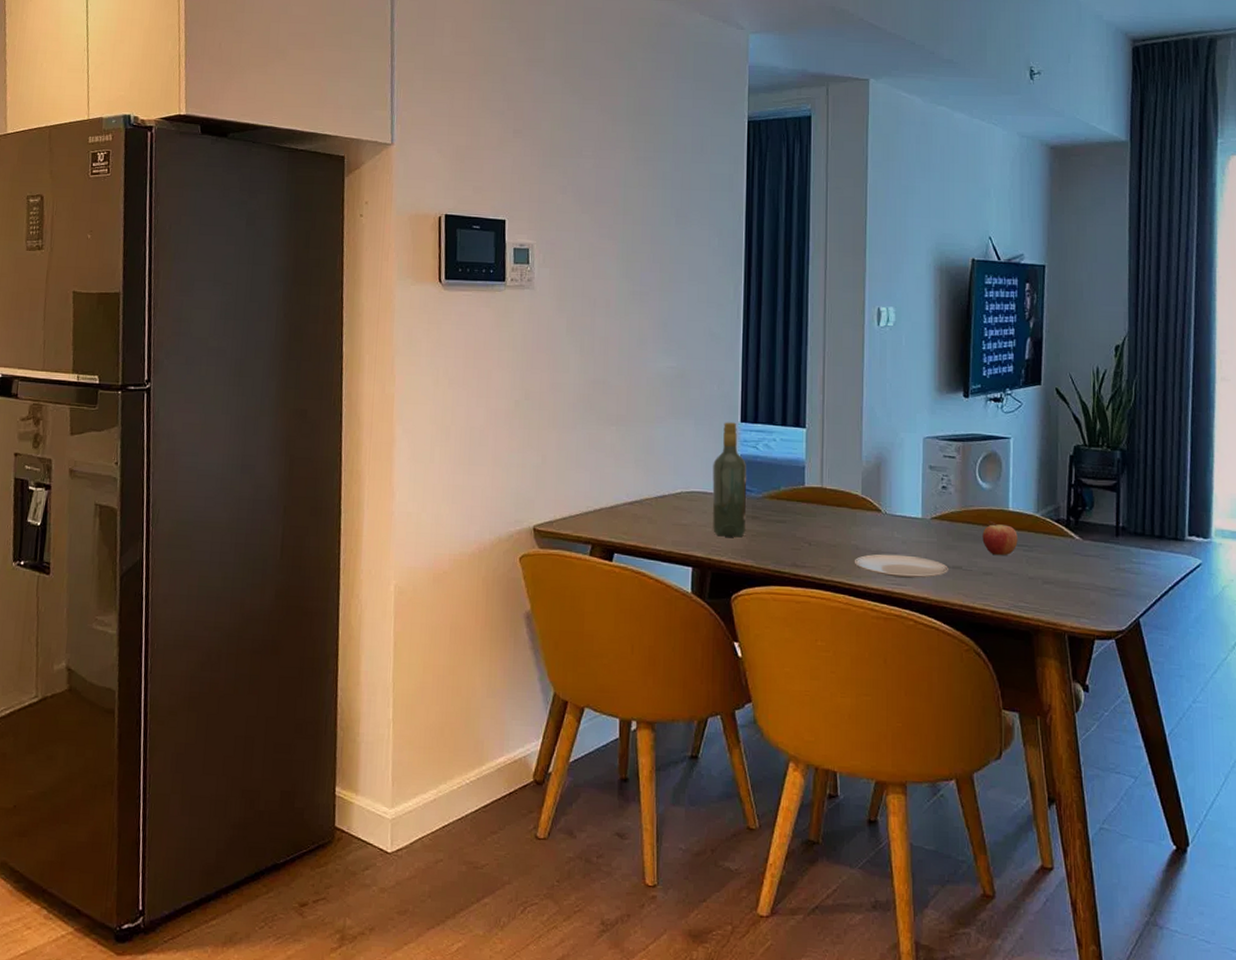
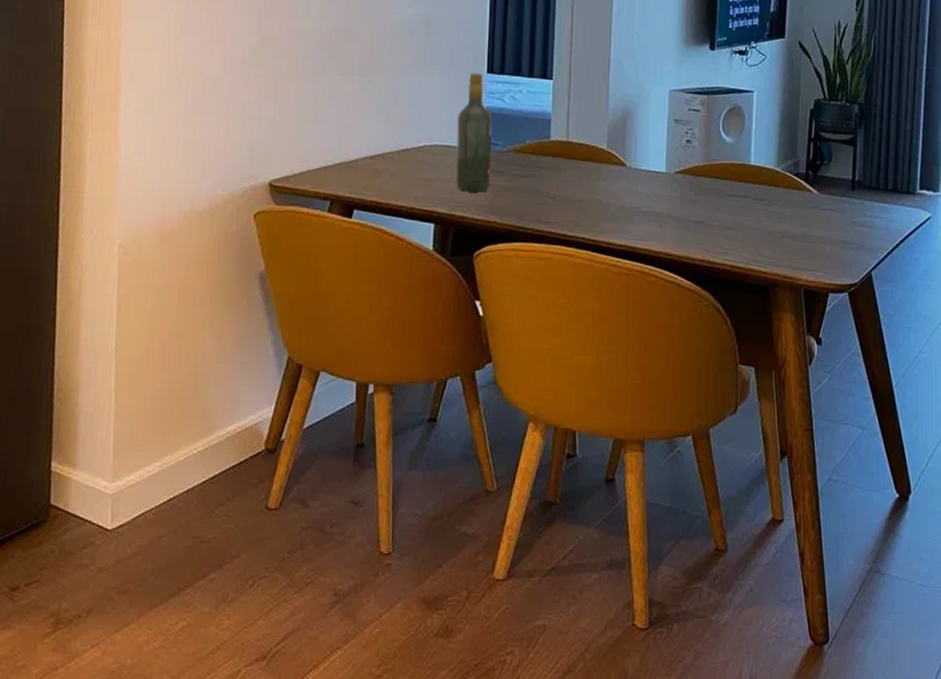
plate: present [854,554,948,578] -> none [597,209,690,234]
fruit: present [982,521,1018,555] -> none [724,175,758,209]

